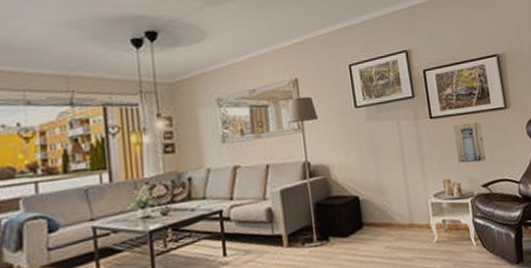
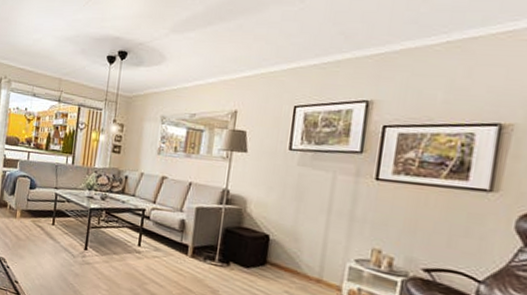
wall art: present [453,122,486,163] -> none [398,193,445,244]

